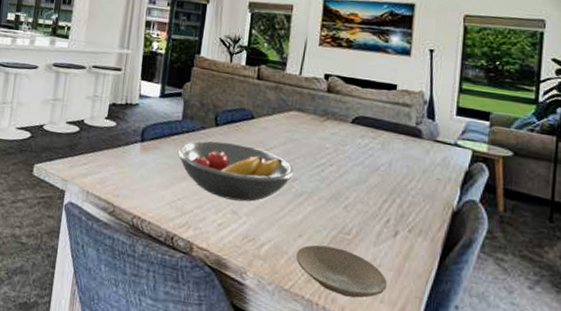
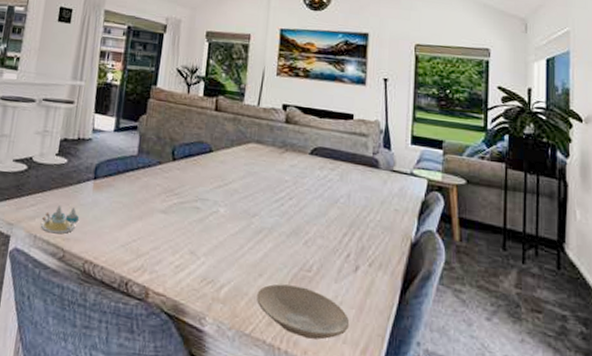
salt and pepper shaker set: none [93,164,128,191] -> present [41,204,80,234]
fruit bowl: present [177,140,294,202] -> none [132,176,254,241]

